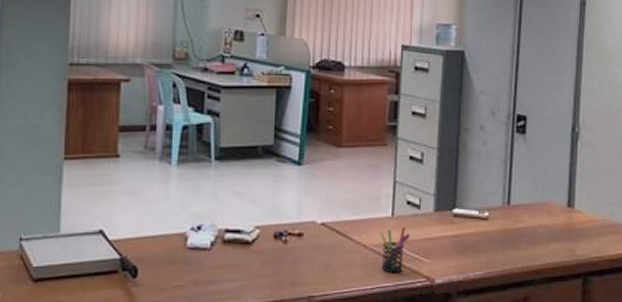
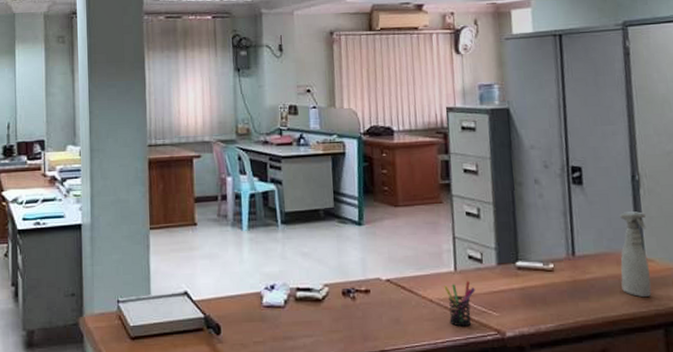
spray bottle: none [549,163,581,248] -> present [620,211,652,298]

